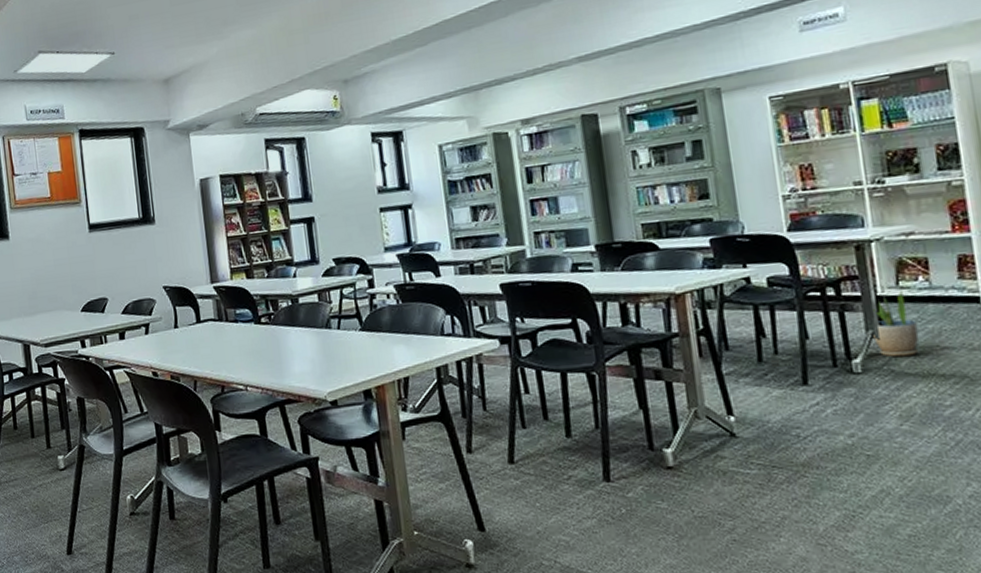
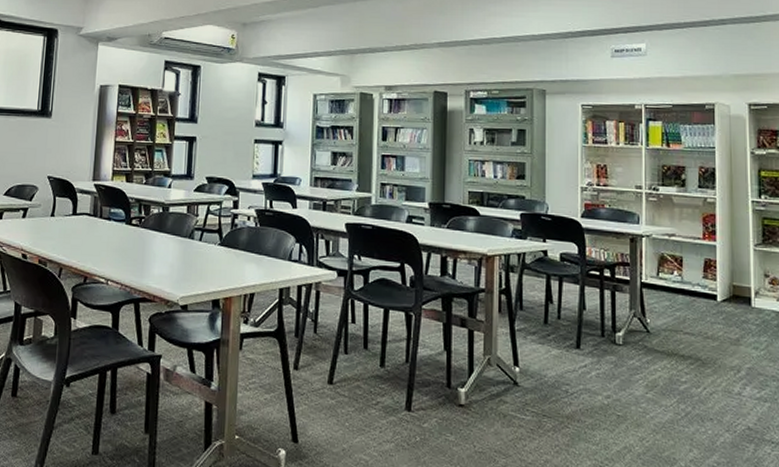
potted plant: present [873,290,920,357] -> none [635,280,669,337]

